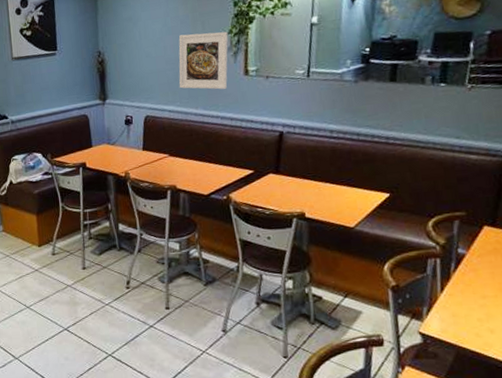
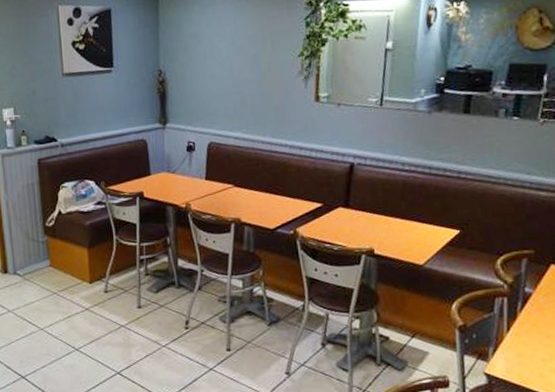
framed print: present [178,31,228,90] -> none [245,54,299,116]

